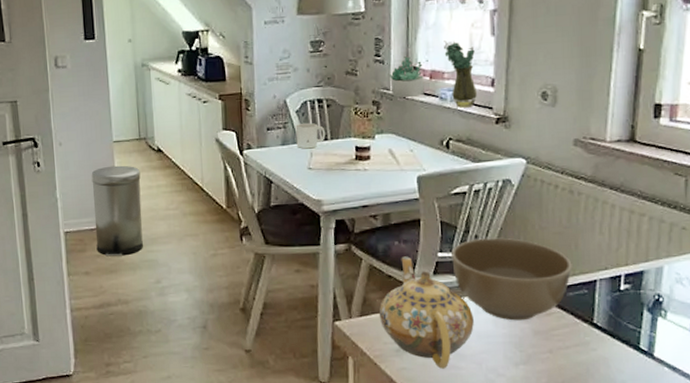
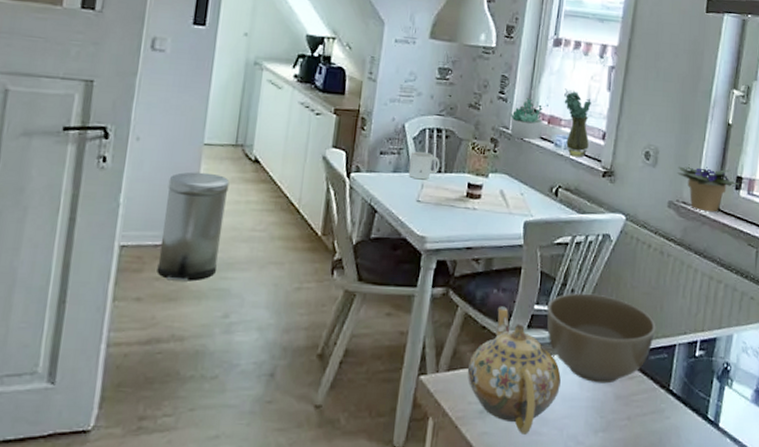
potted flower: none [581,97,659,146] -> present [677,164,740,213]

